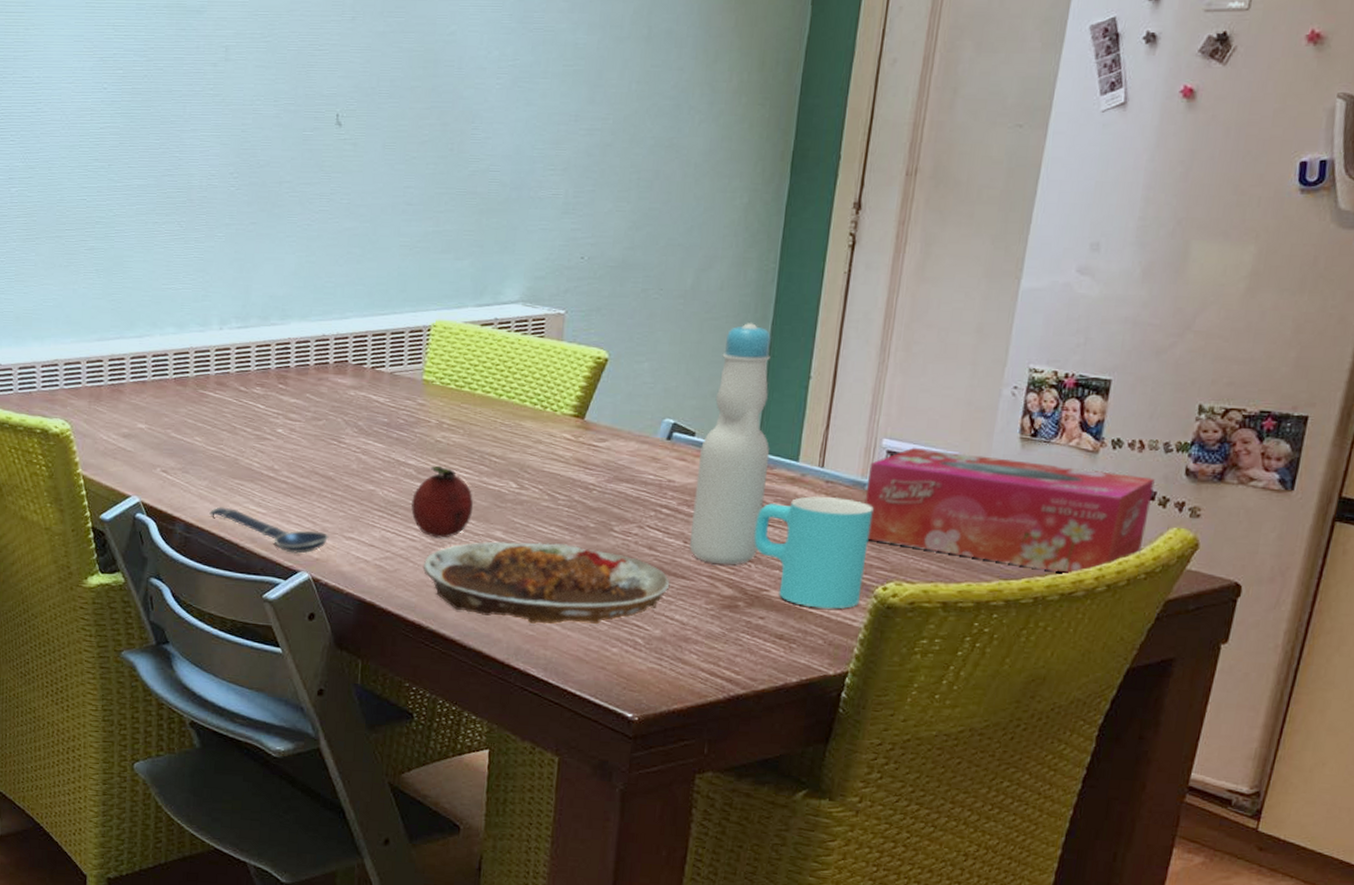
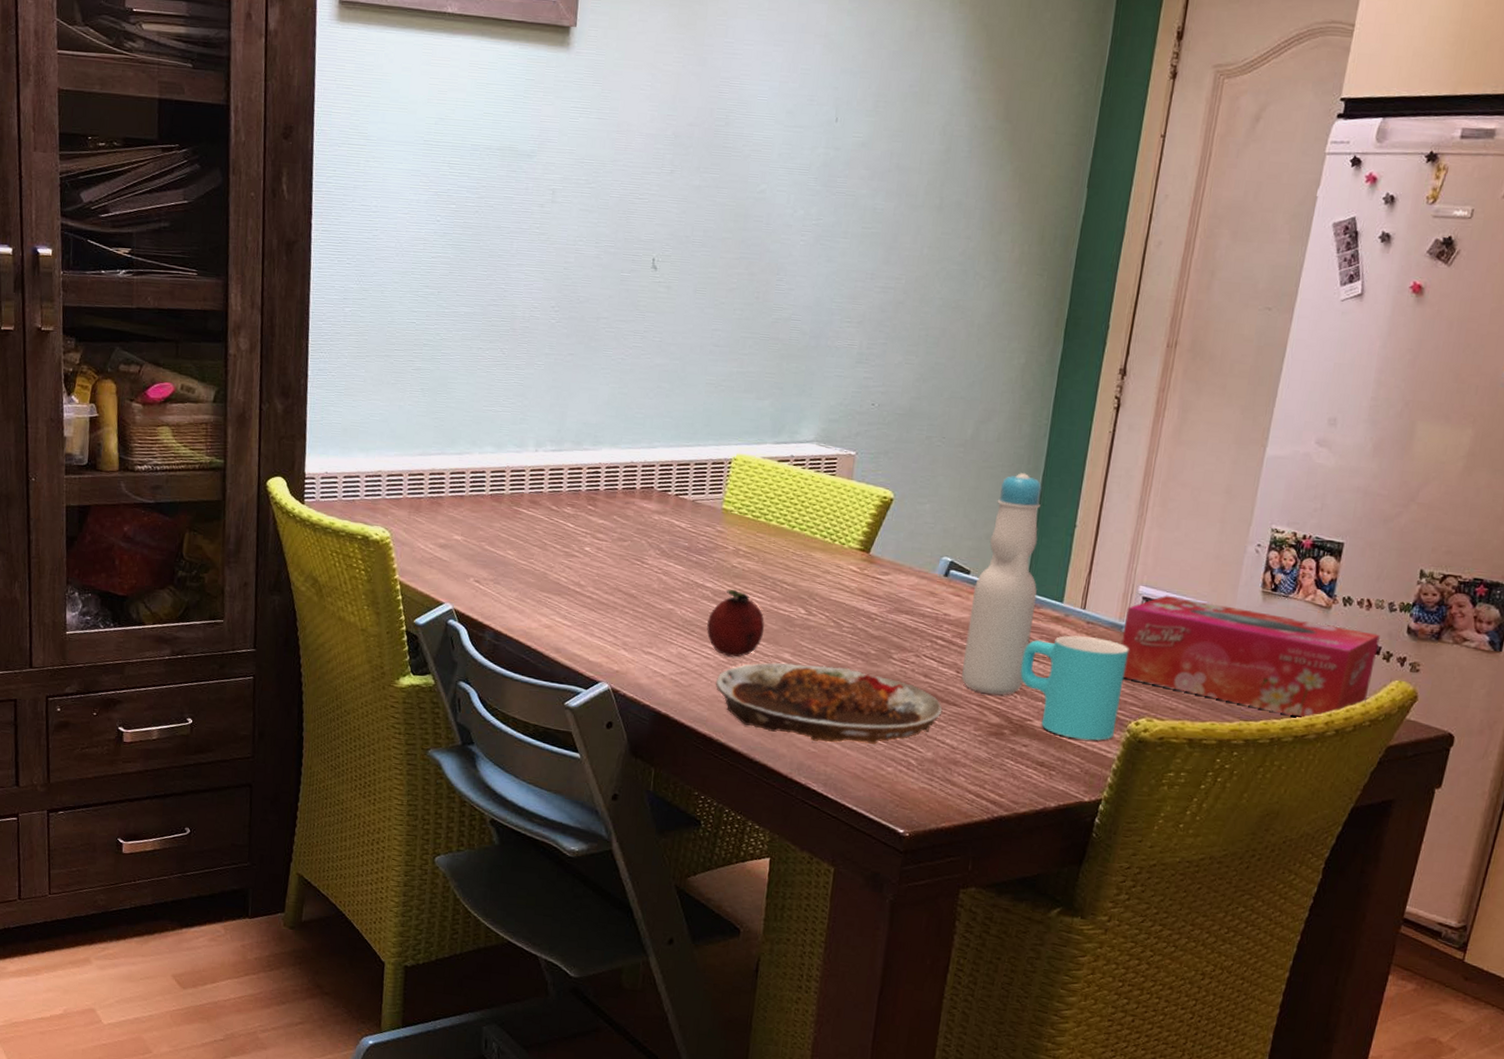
spoon: present [209,506,329,554] -> none [518,617,629,666]

